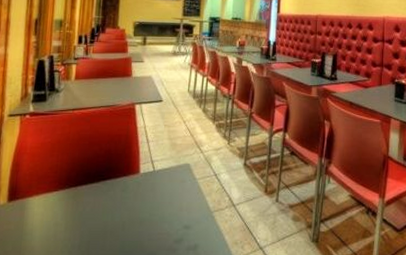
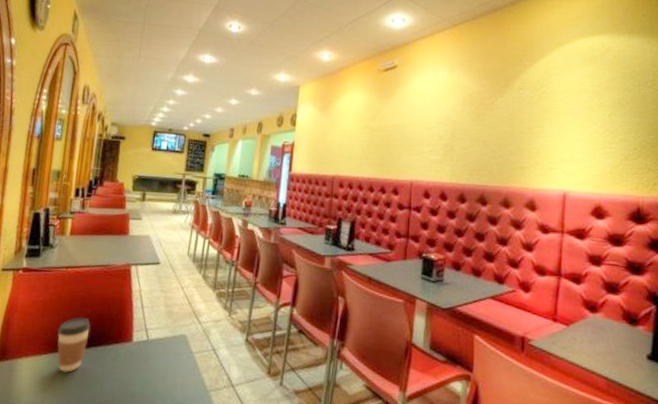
coffee cup: none [66,154,99,206] -> present [57,317,91,373]

